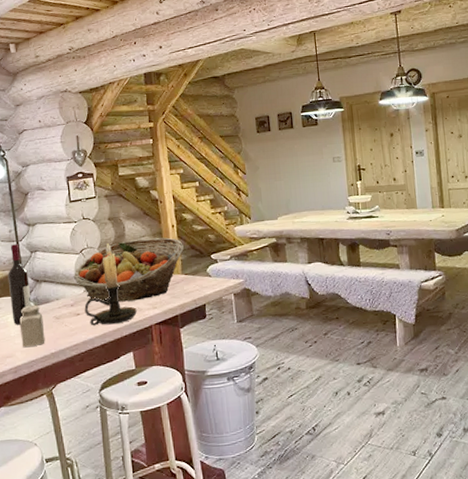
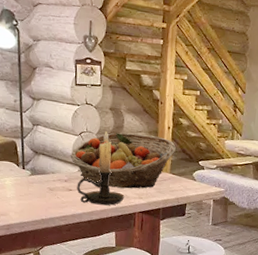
wine bottle: present [8,244,32,325] -> none [9,114,29,189]
salt shaker: present [19,304,45,348] -> none [15,173,38,210]

